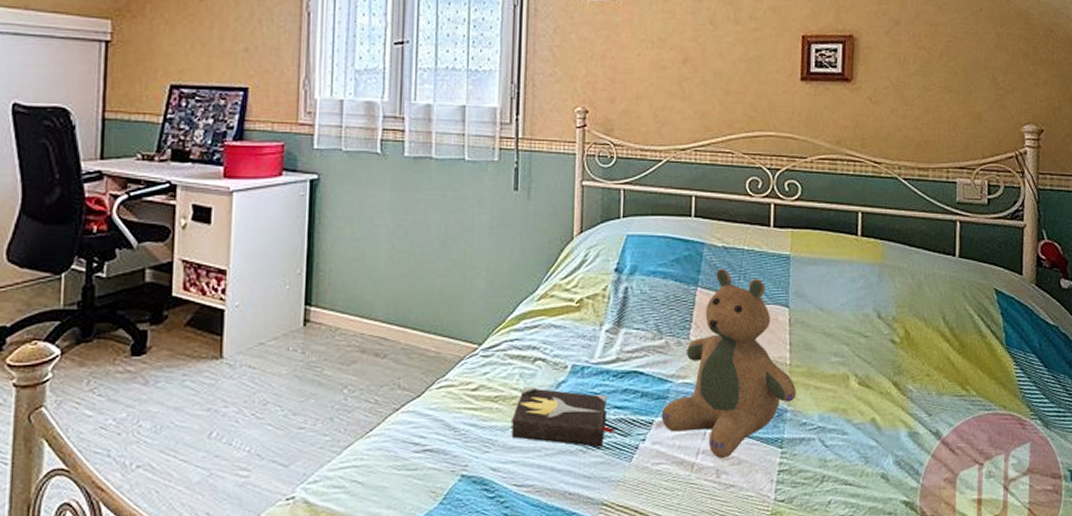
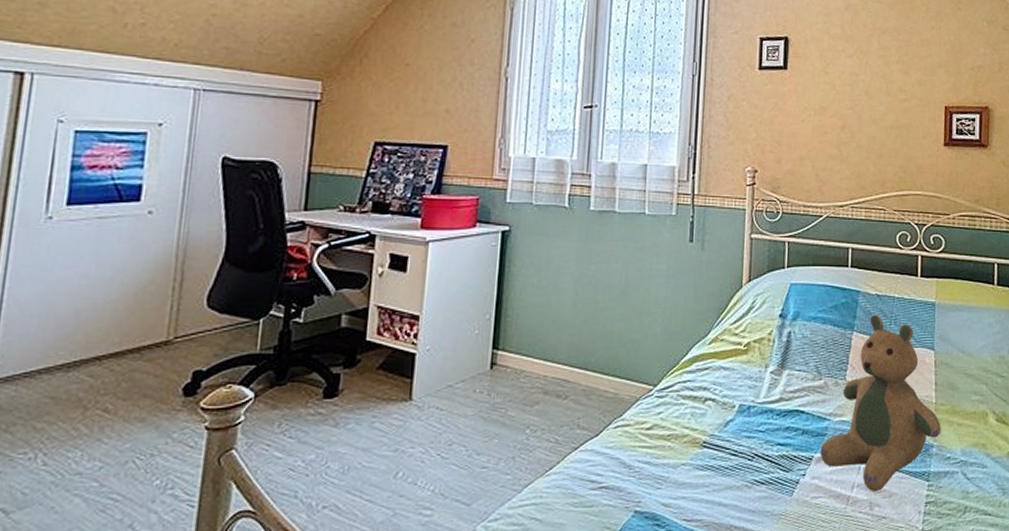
hardback book: present [510,386,616,448] -> none [681,425,779,483]

